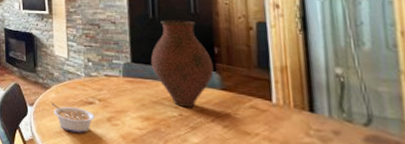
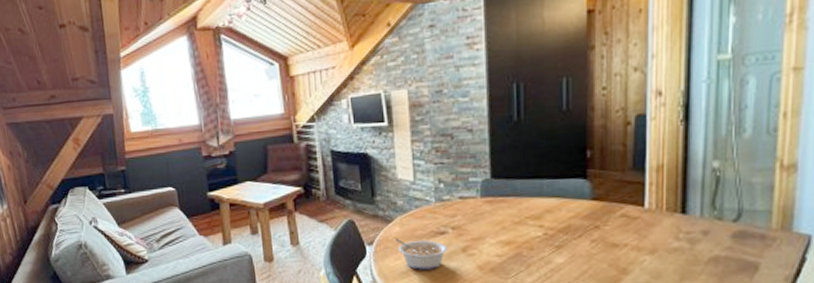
vase: present [150,20,214,108] -> none [513,119,585,225]

